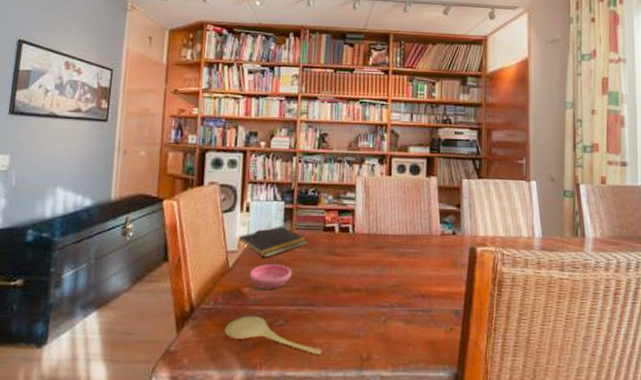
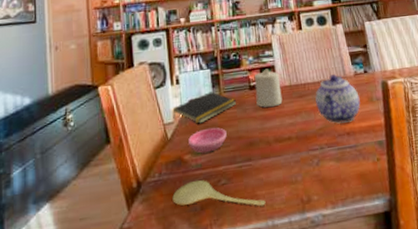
candle: none [329,211,359,253] -> present [254,68,283,107]
teapot: none [392,230,442,284] -> present [314,74,361,124]

